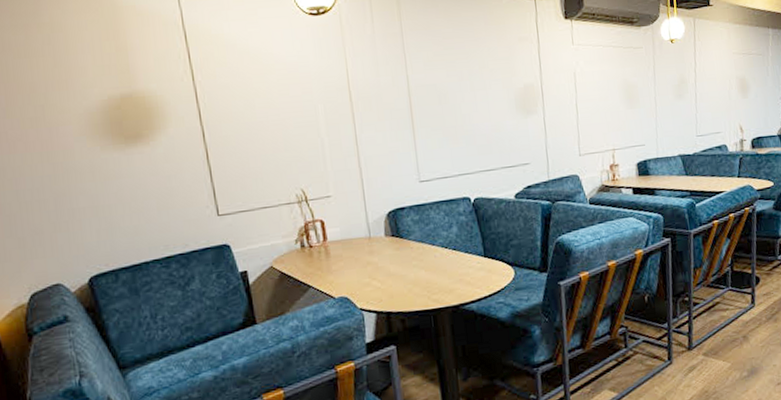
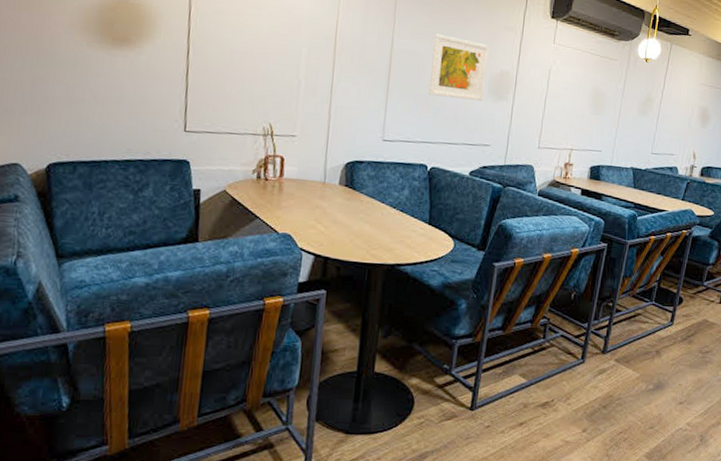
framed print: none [449,60,513,125] -> present [428,33,489,101]

